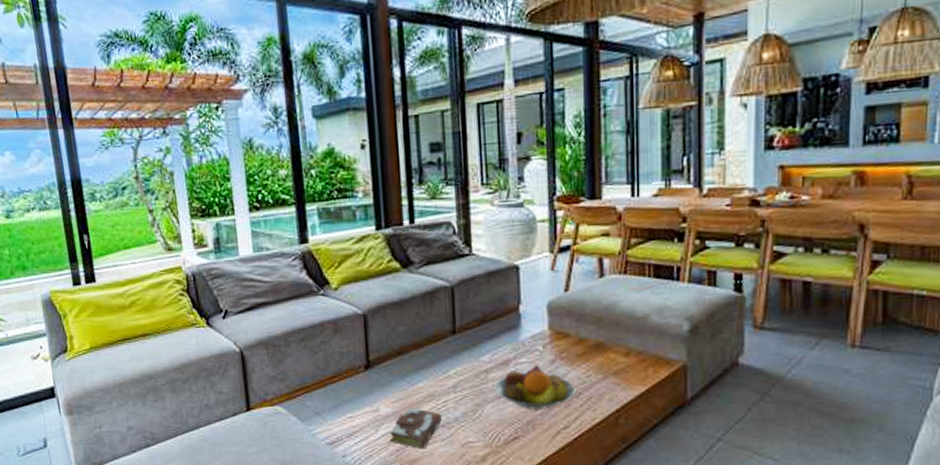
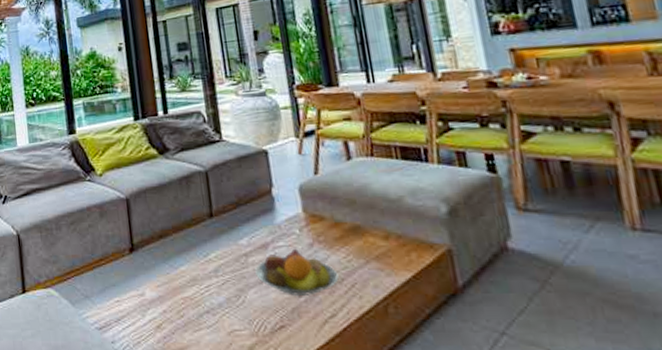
book: present [390,407,441,449] -> none [156,291,206,337]

